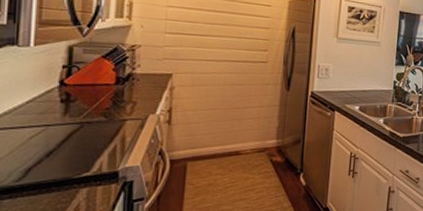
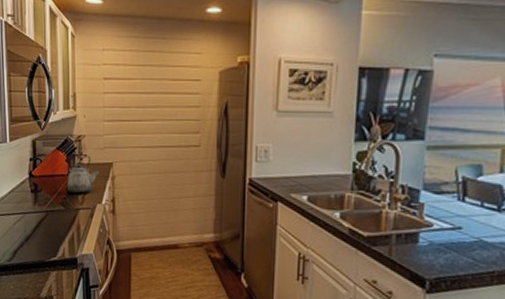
kettle: none [112,63,157,105] -> present [67,153,100,194]

